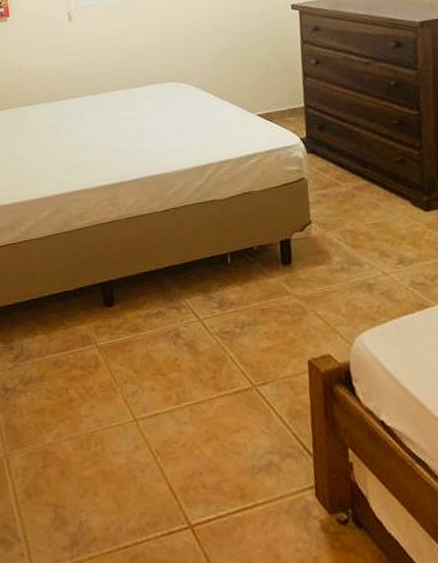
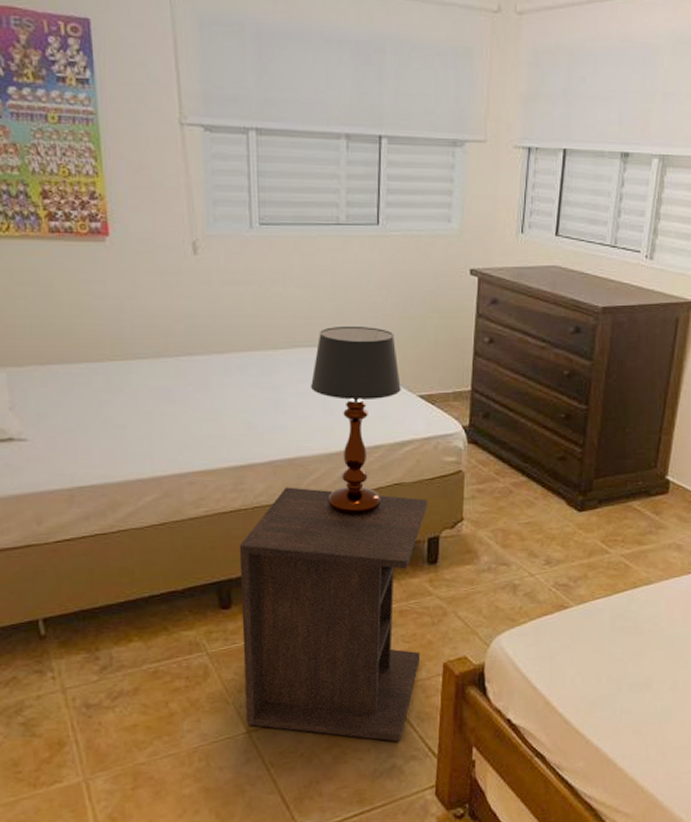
nightstand: none [117,199,285,438] -> present [239,487,427,742]
table lamp: none [165,61,242,222] -> present [310,325,401,515]

